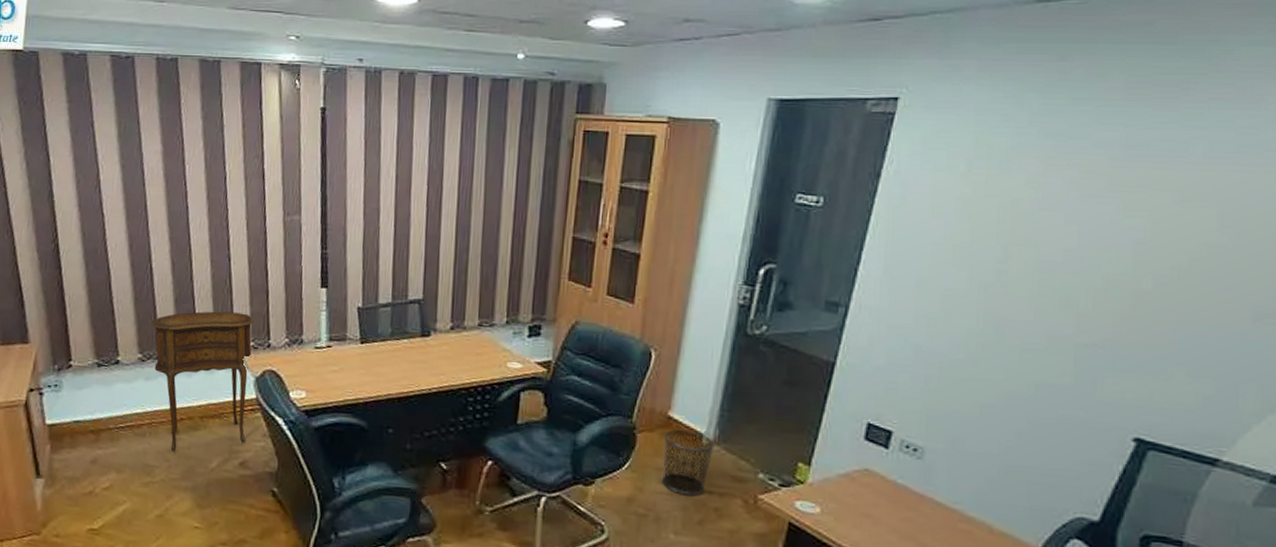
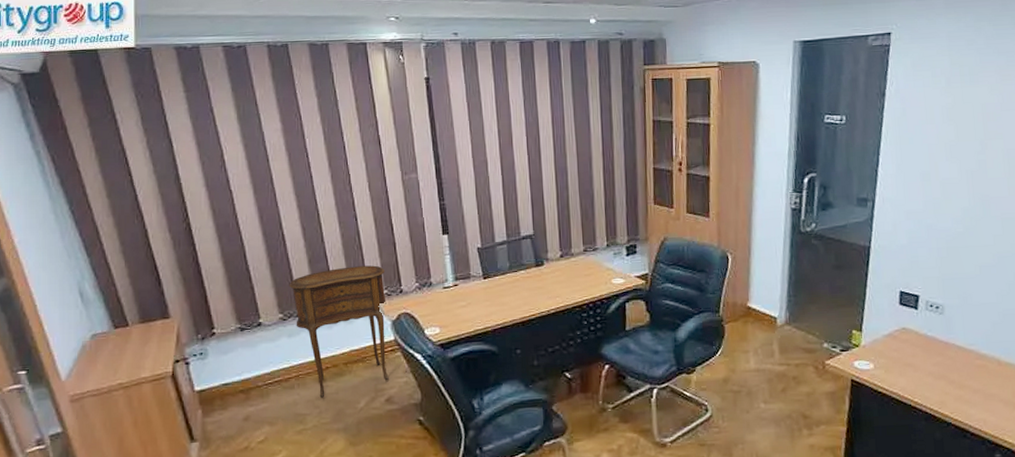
waste bin: present [661,429,715,495] -> none [746,316,787,369]

